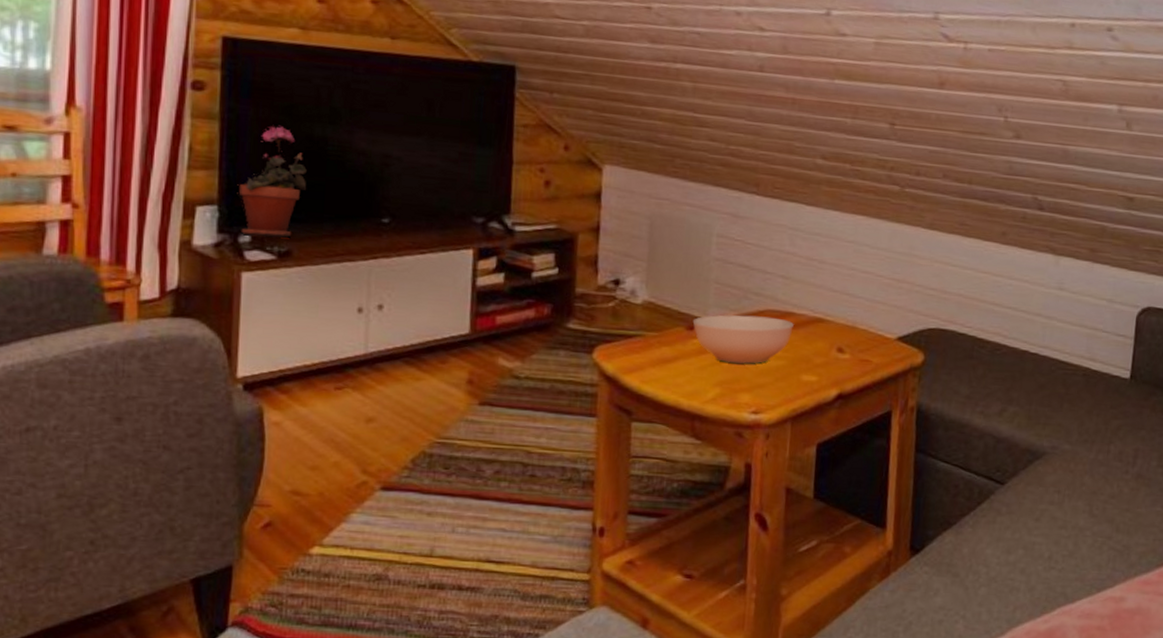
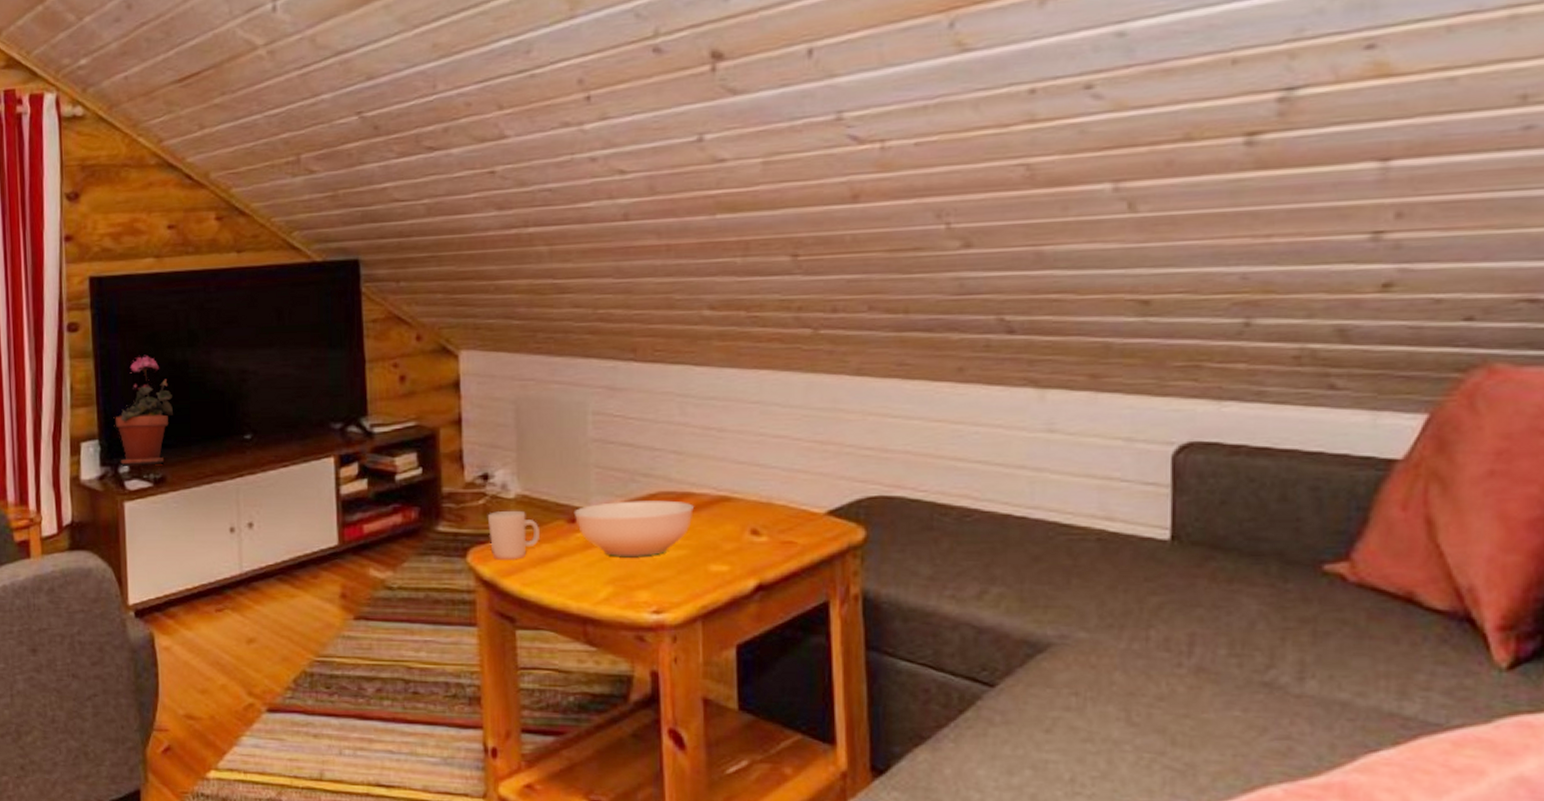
mug: none [615,314,662,361] -> present [487,510,541,561]

